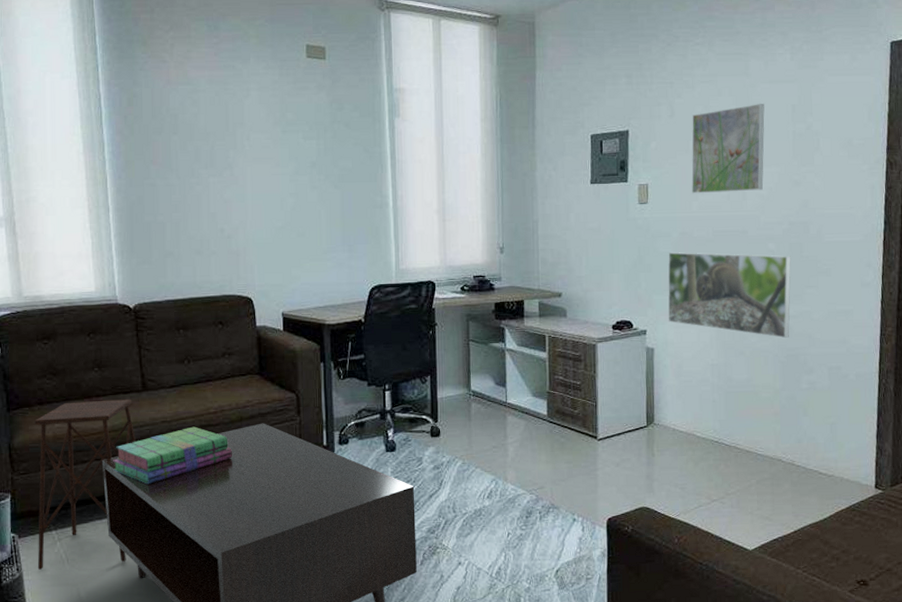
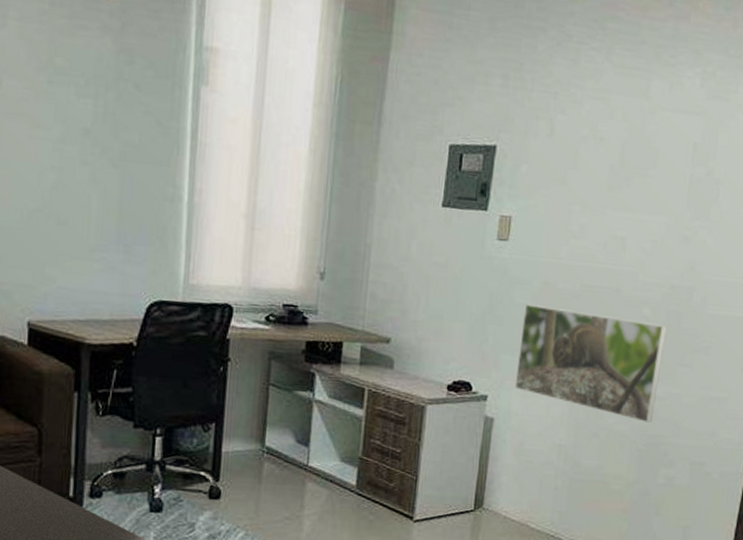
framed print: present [691,104,765,194] -> none [563,135,662,243]

